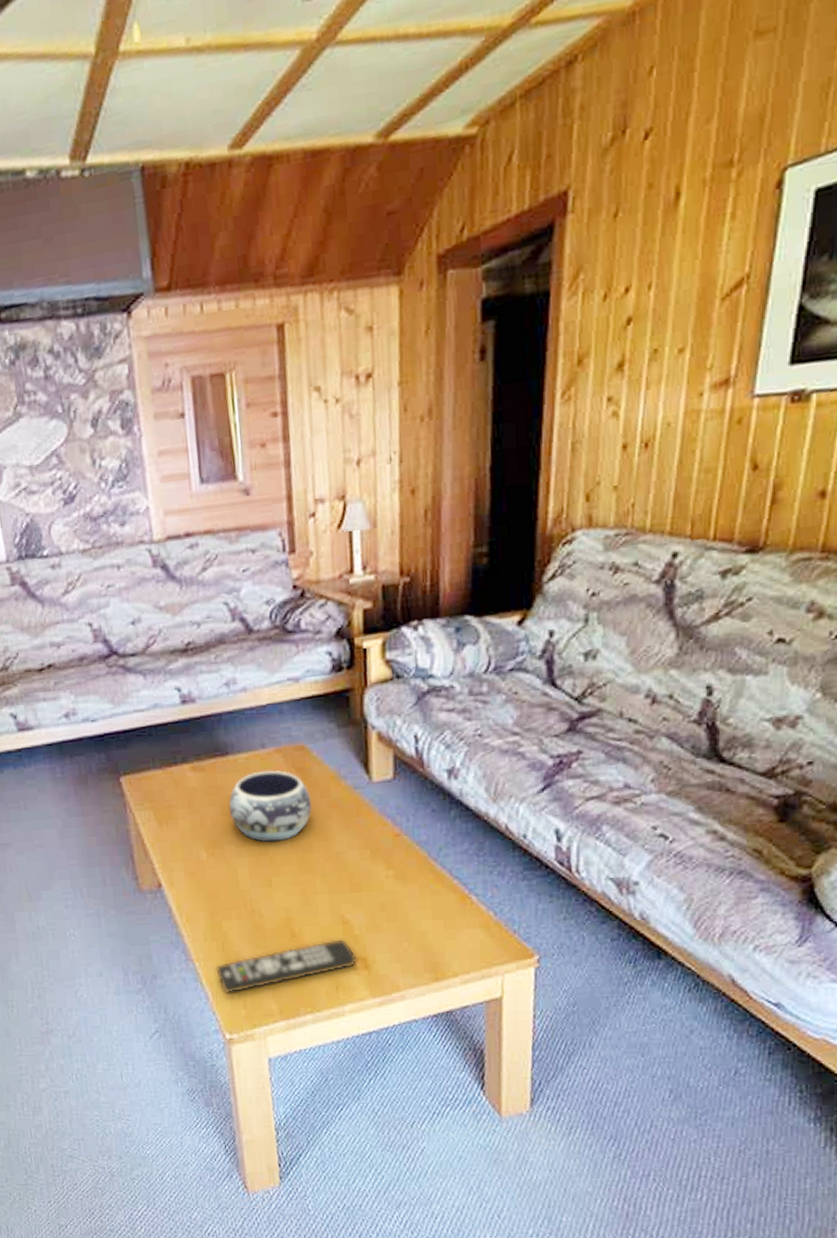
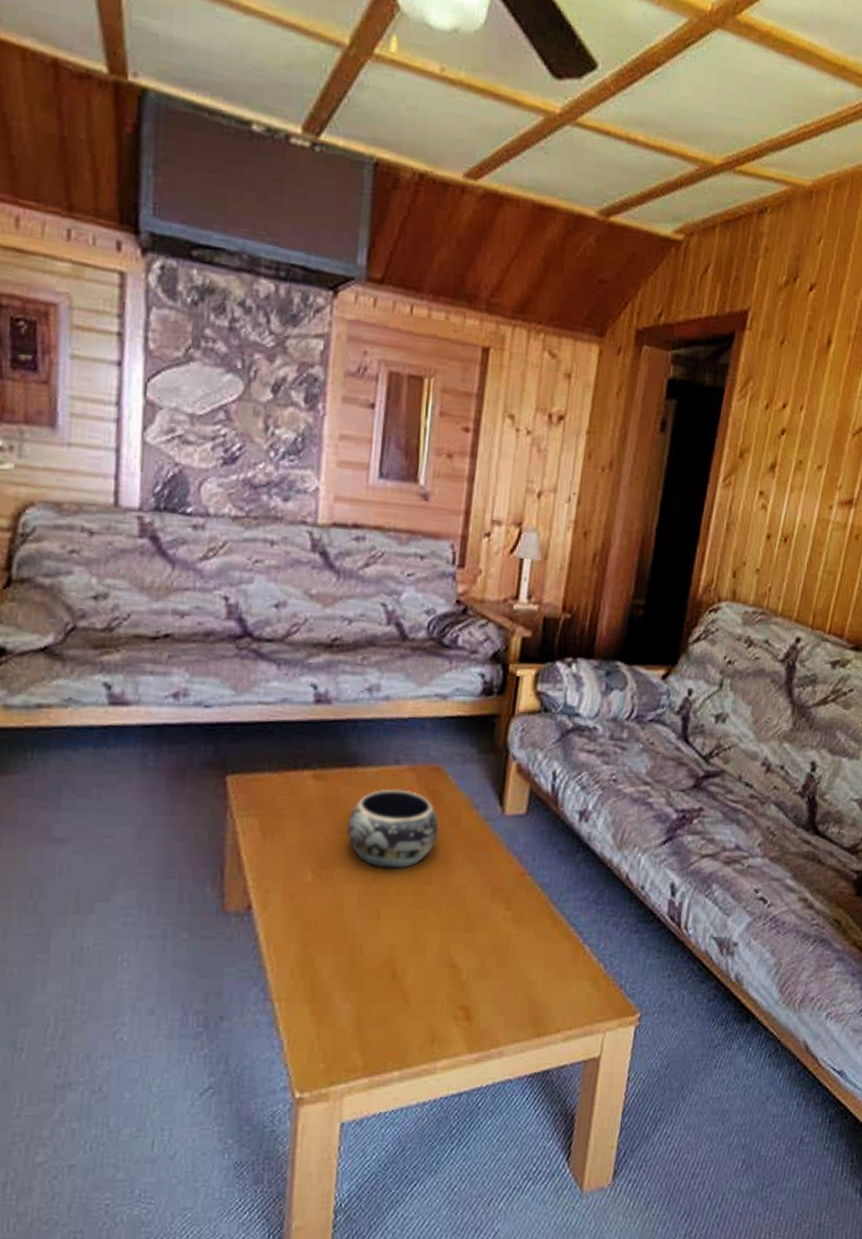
remote control: present [214,938,359,995] -> none [296,983,461,1044]

